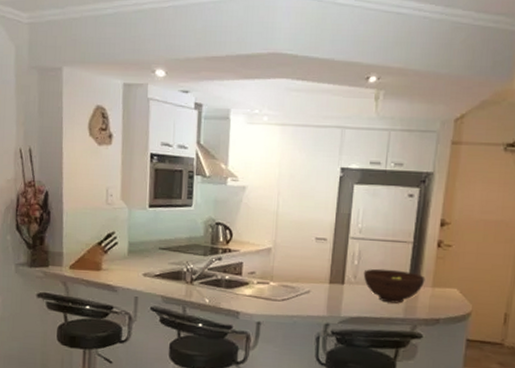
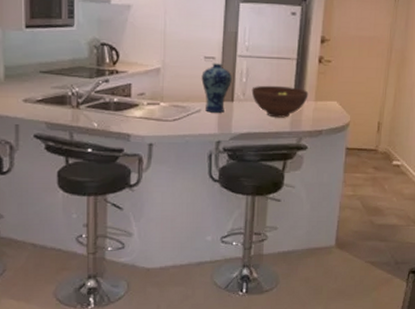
vase: none [312,244,343,295] -> present [201,63,232,113]

